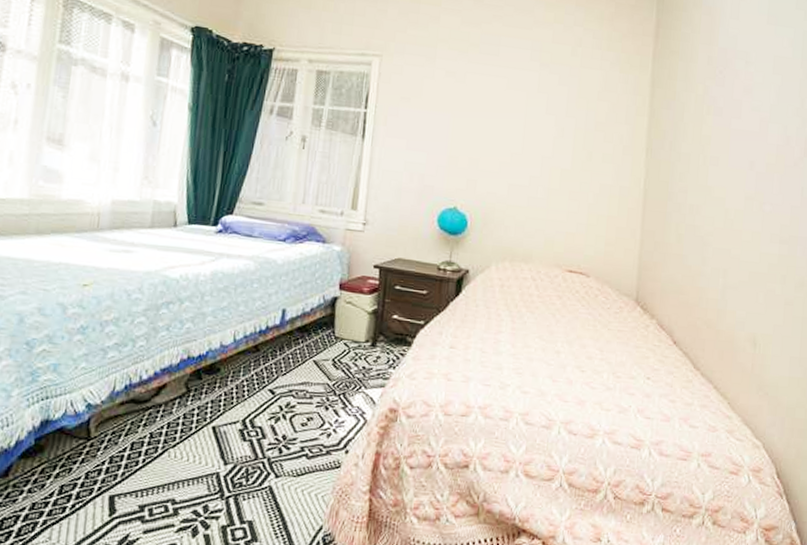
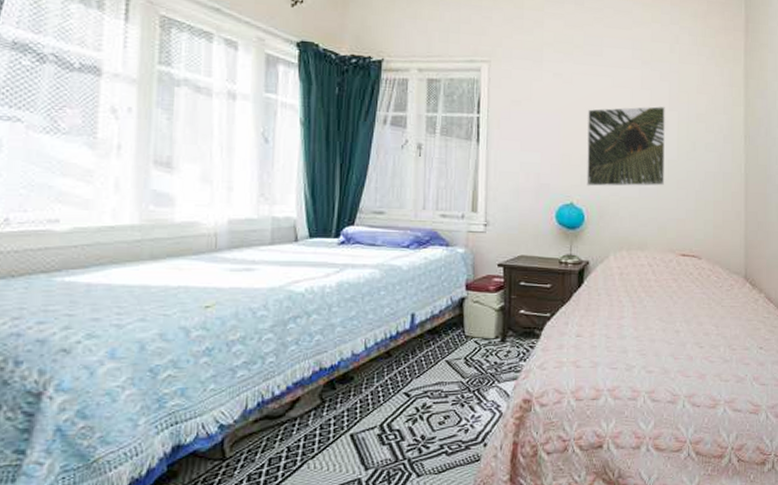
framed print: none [472,110,562,196] -> present [587,106,665,187]

